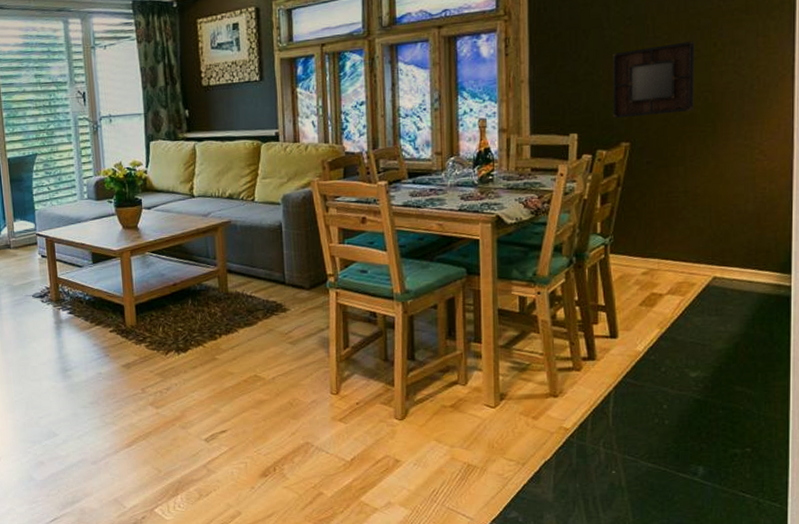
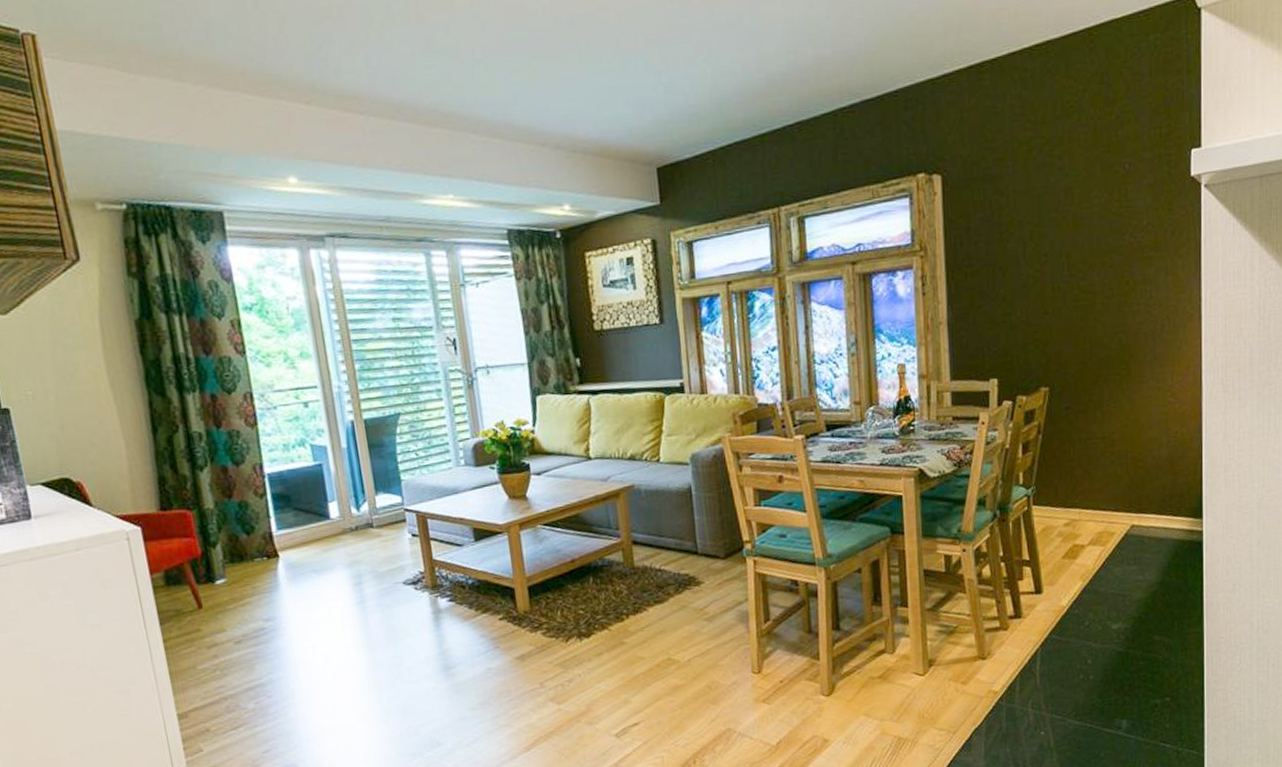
home mirror: present [612,41,695,119] -> none [1030,279,1109,363]

